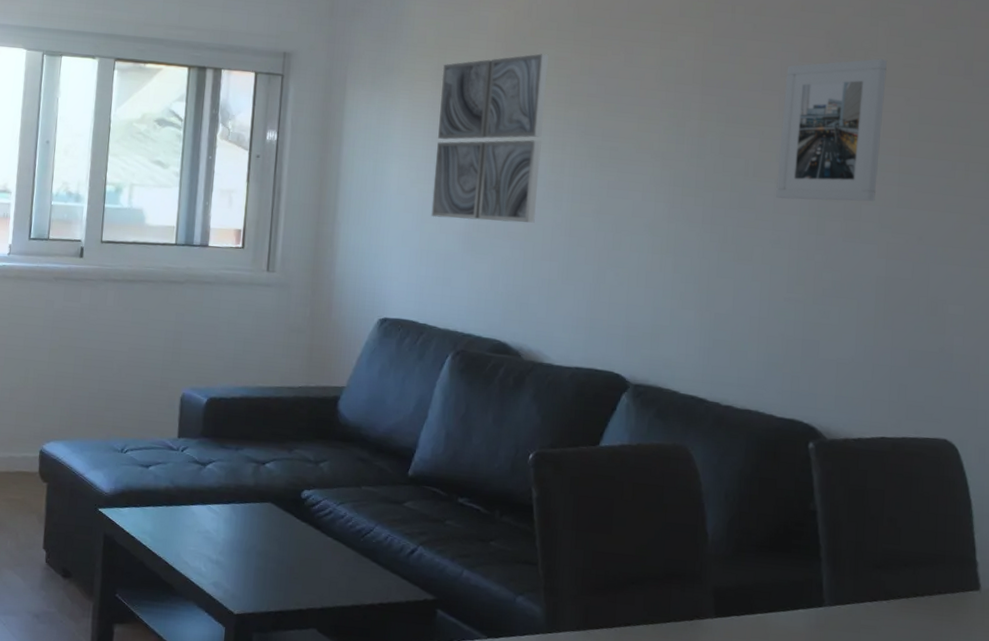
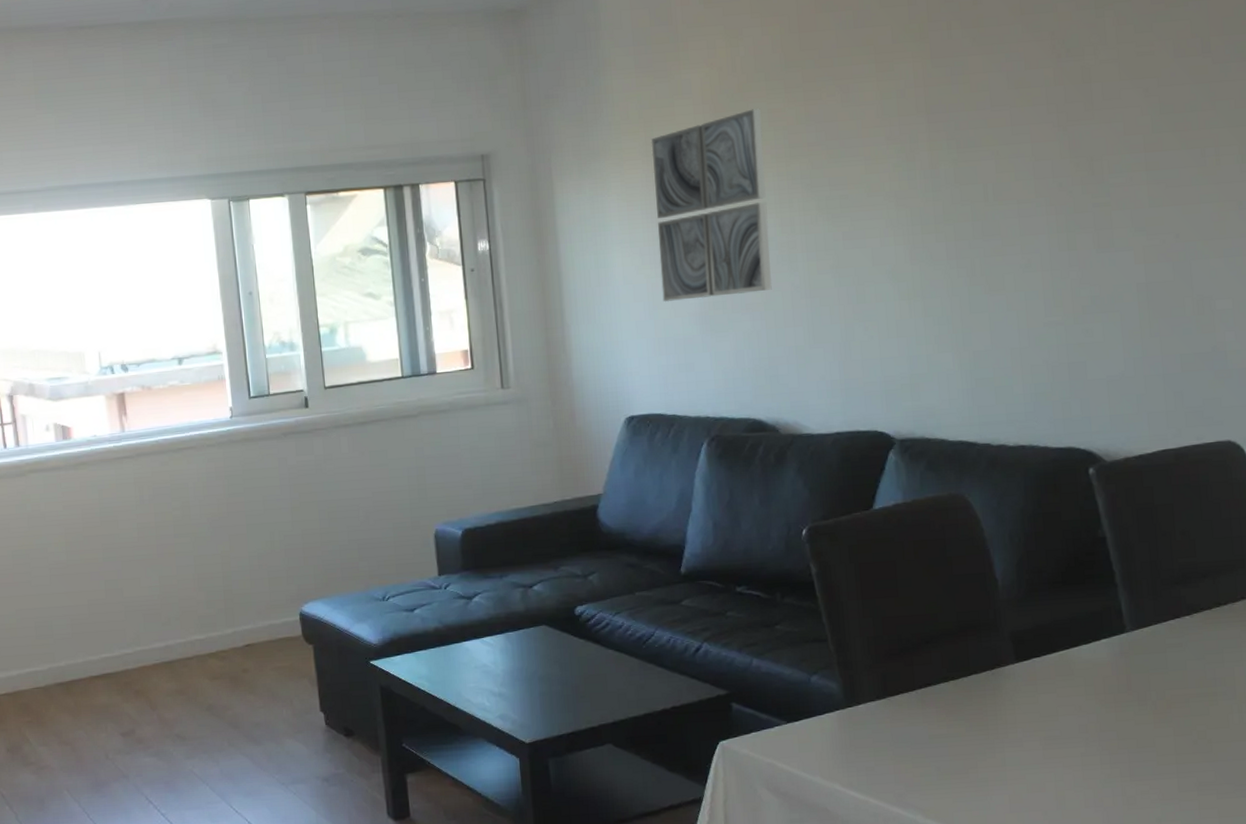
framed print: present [776,58,887,202] -> none [1014,51,1125,220]

